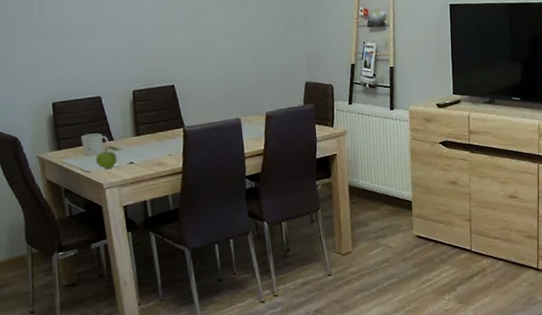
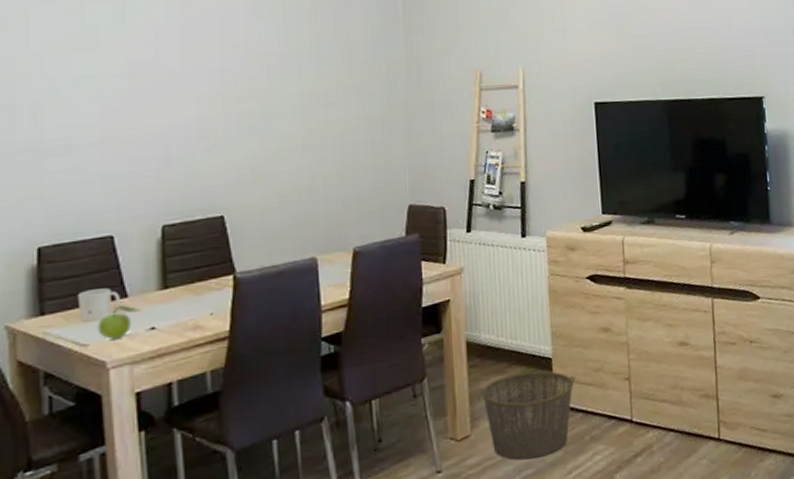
basket: none [359,209,429,272] -> present [480,370,575,460]

